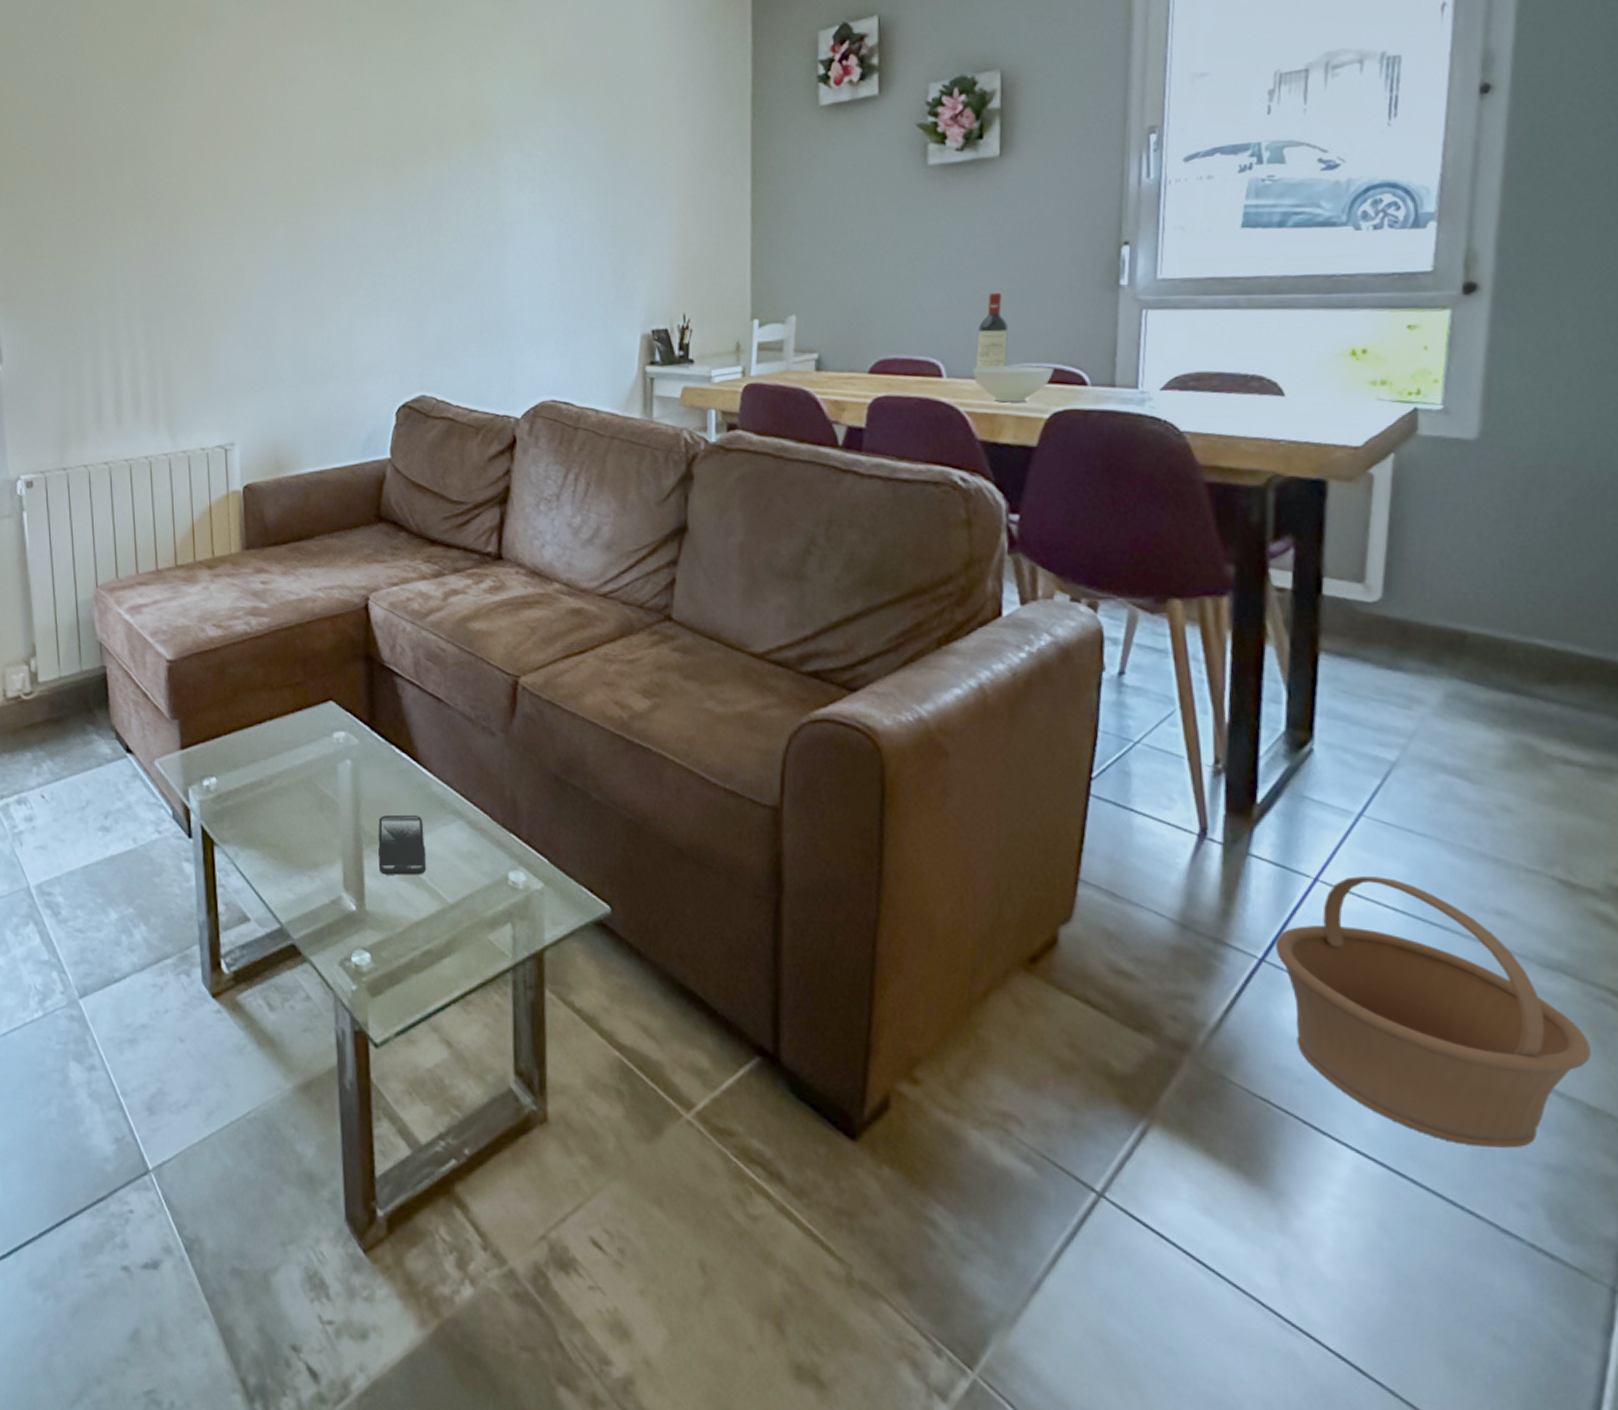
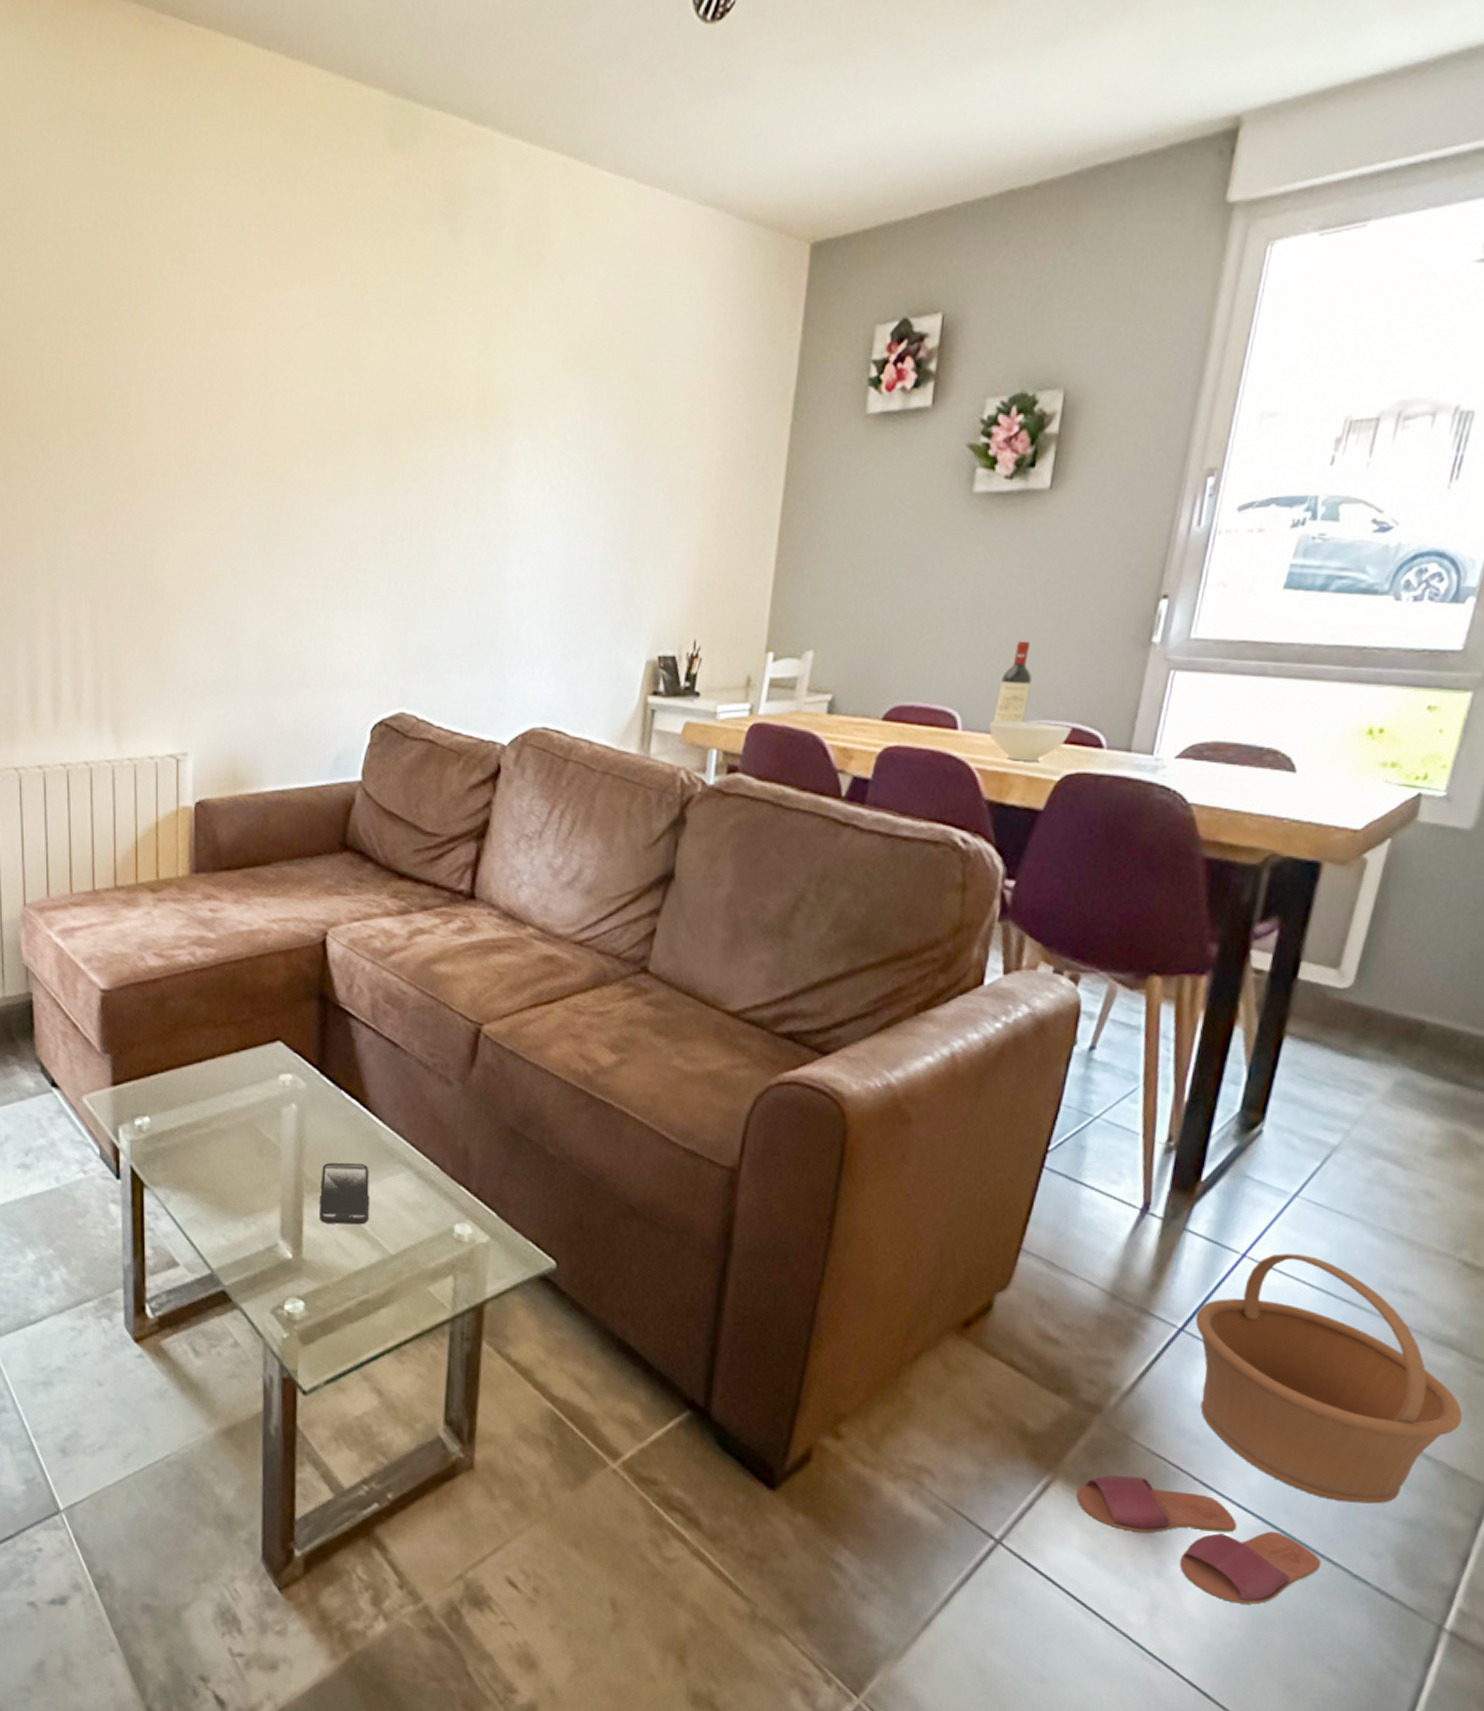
slippers: none [1178,1120,1463,1264] -> present [1076,1475,1322,1605]

